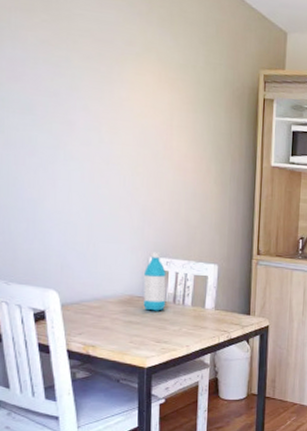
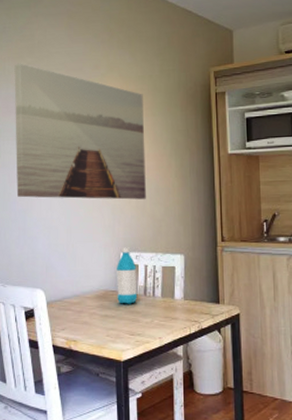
wall art: none [23,17,184,203] -> present [14,63,146,200]

